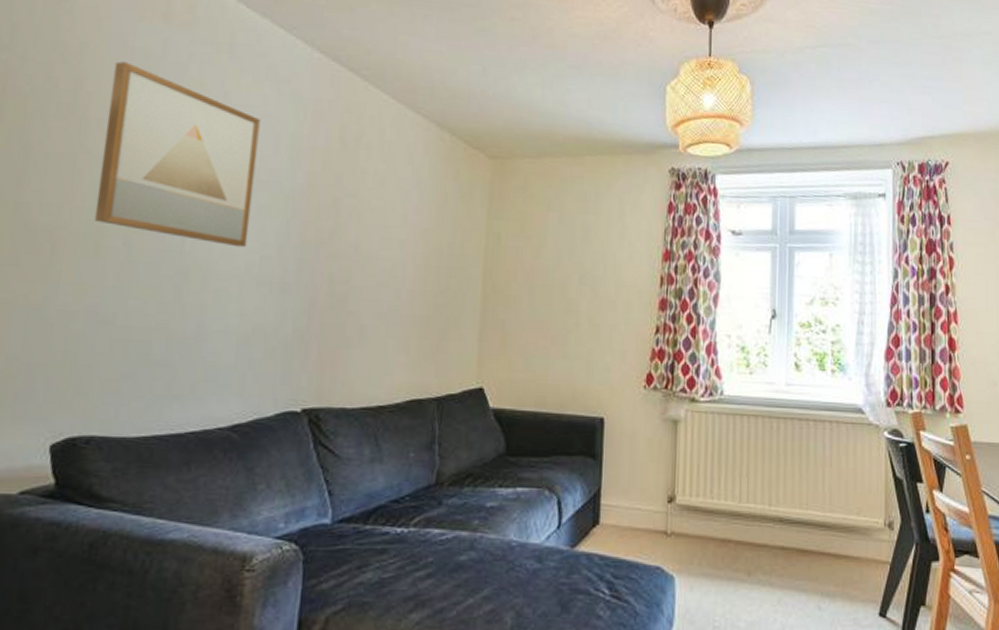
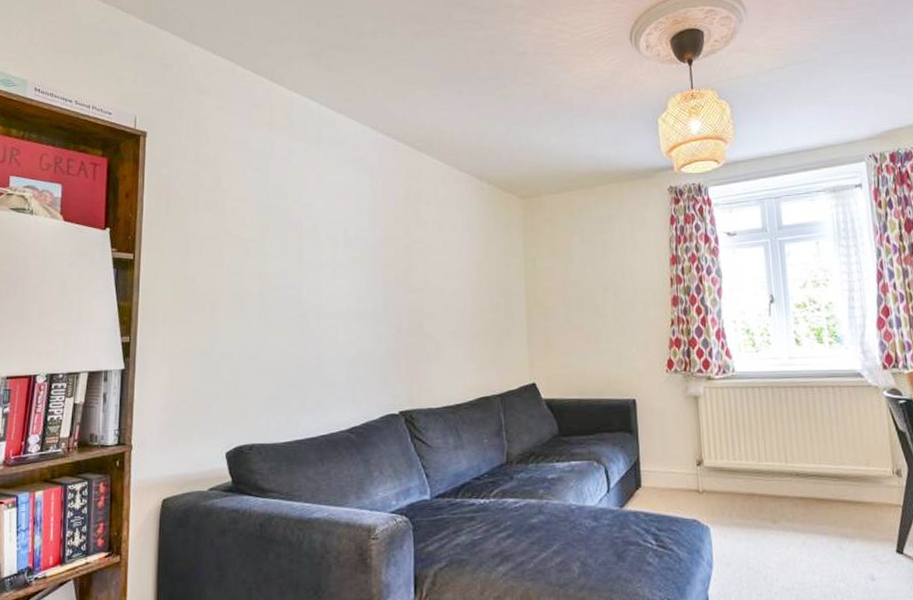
wall art: present [94,61,261,248] -> none [237,162,346,292]

